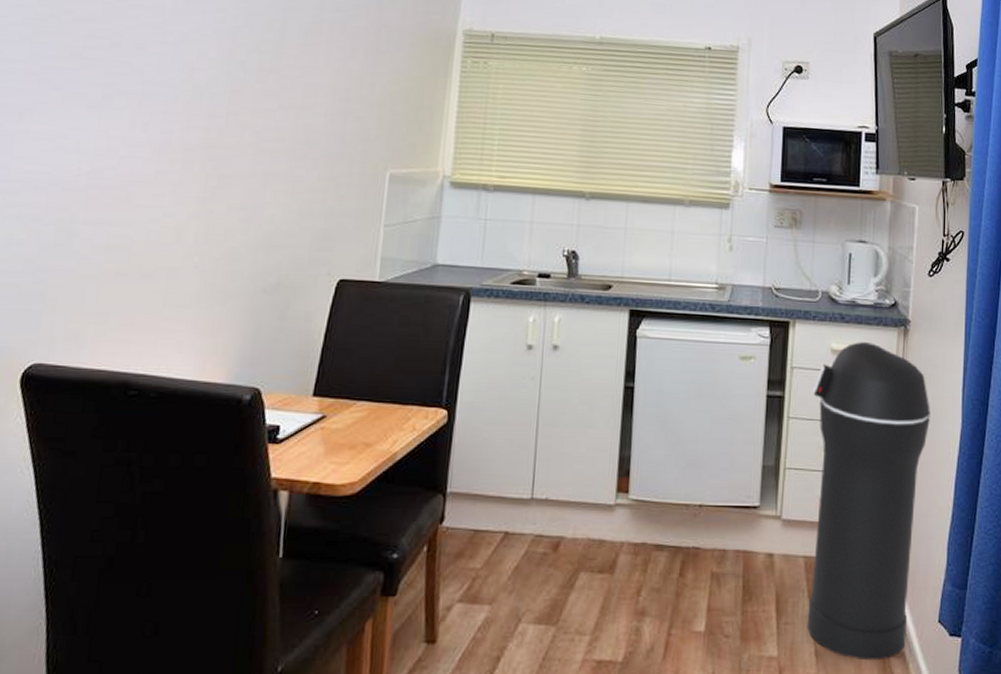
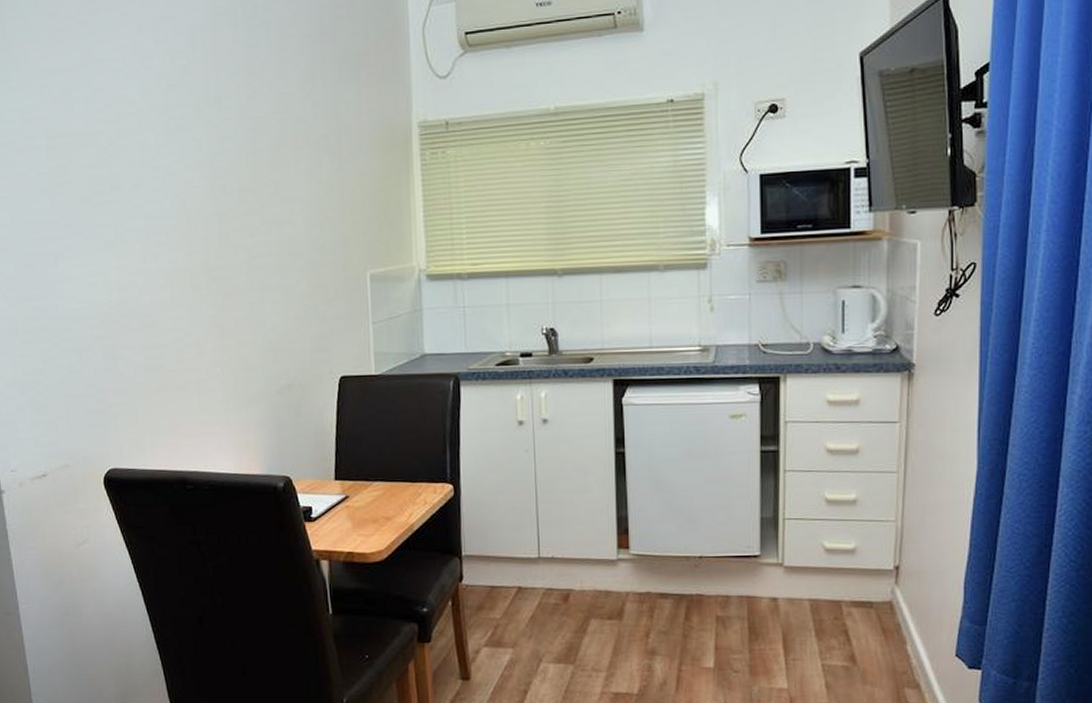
trash can: present [807,342,930,661] -> none [808,390,941,692]

